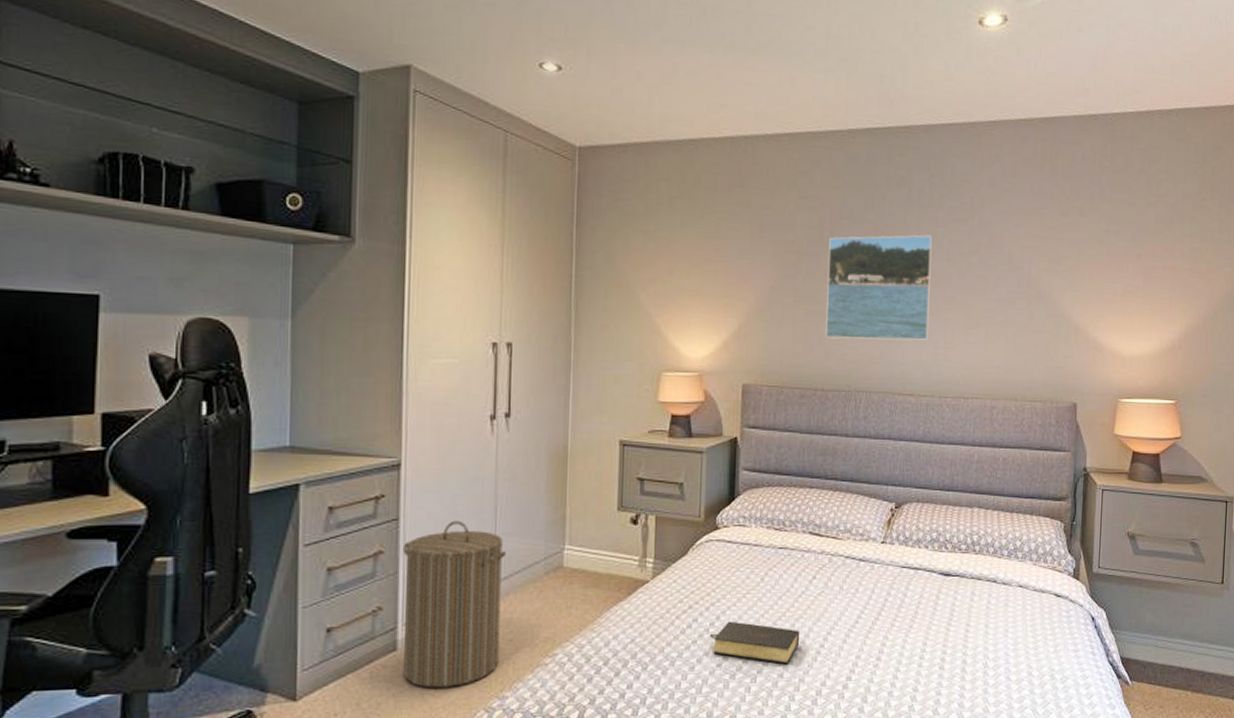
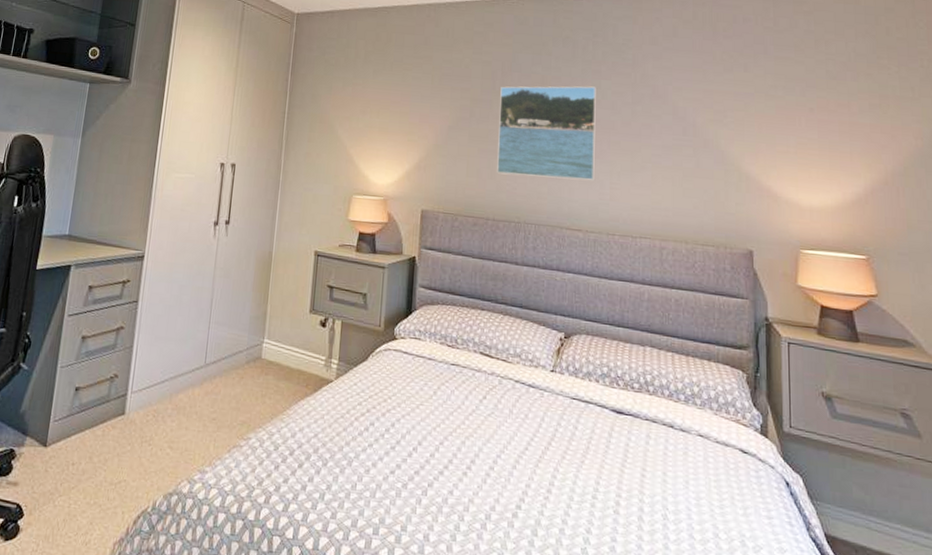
laundry hamper: present [402,520,507,688] -> none [127,307,218,455]
bible: present [711,621,800,665] -> none [386,429,471,482]

